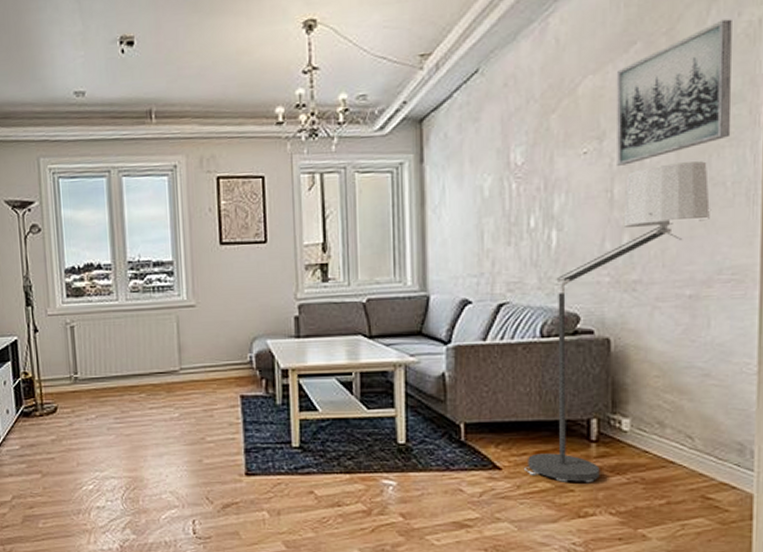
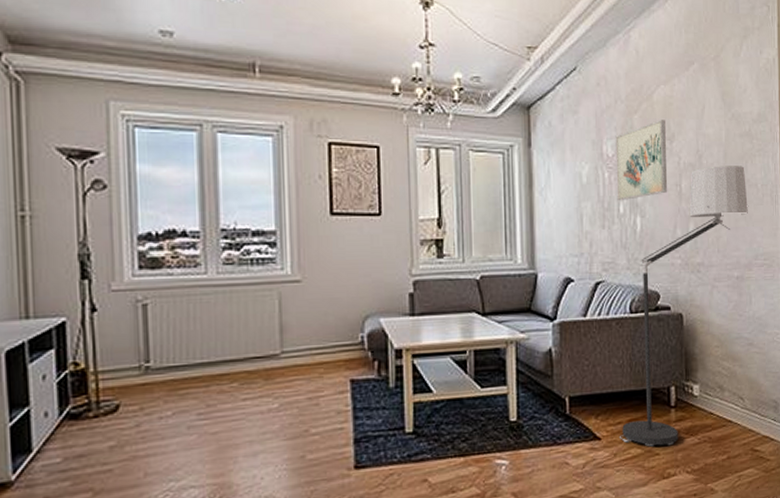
wall art: none [526,116,595,214] -> present [615,120,668,201]
wall art: present [616,19,732,166] -> none [680,54,759,164]

